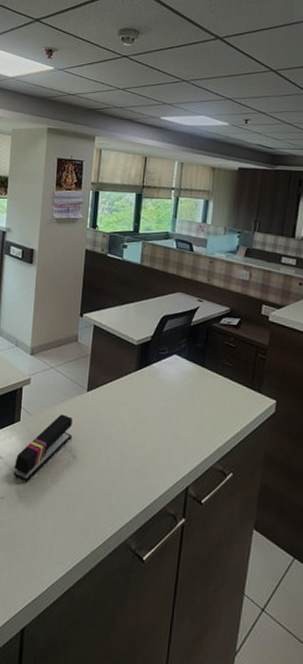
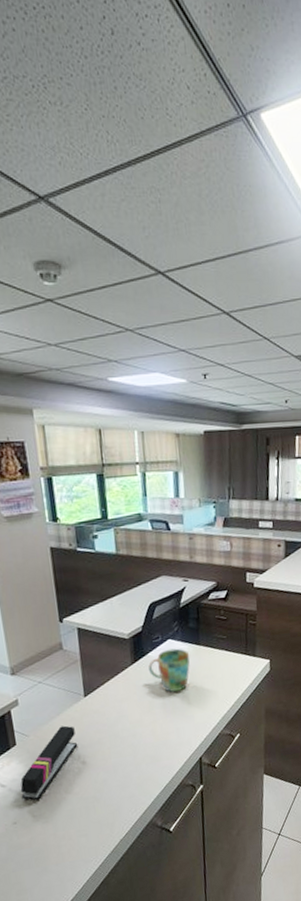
mug: none [151,364,193,409] -> present [148,648,190,692]

